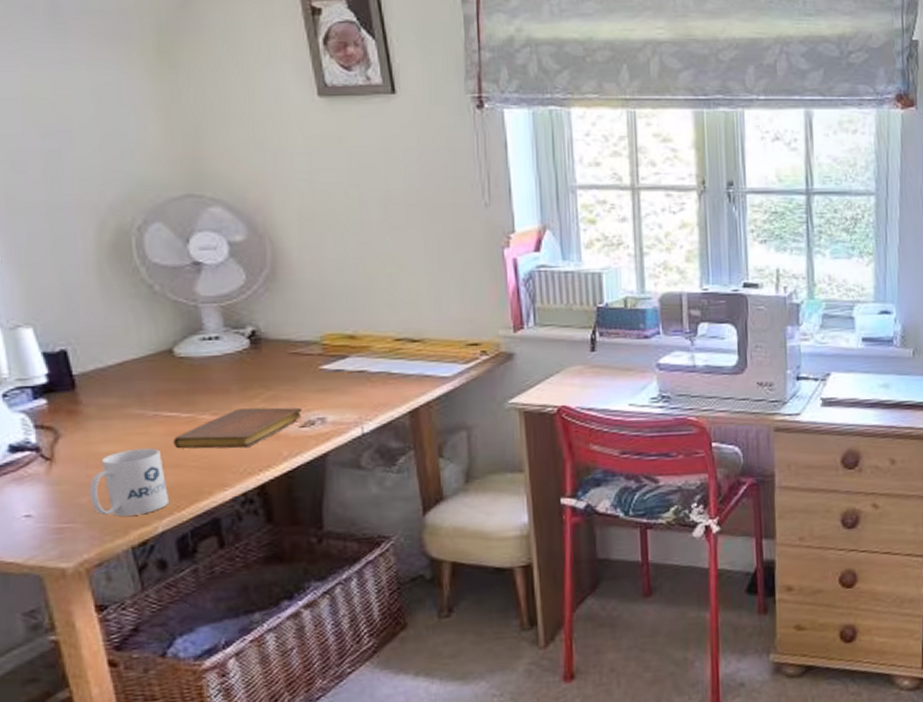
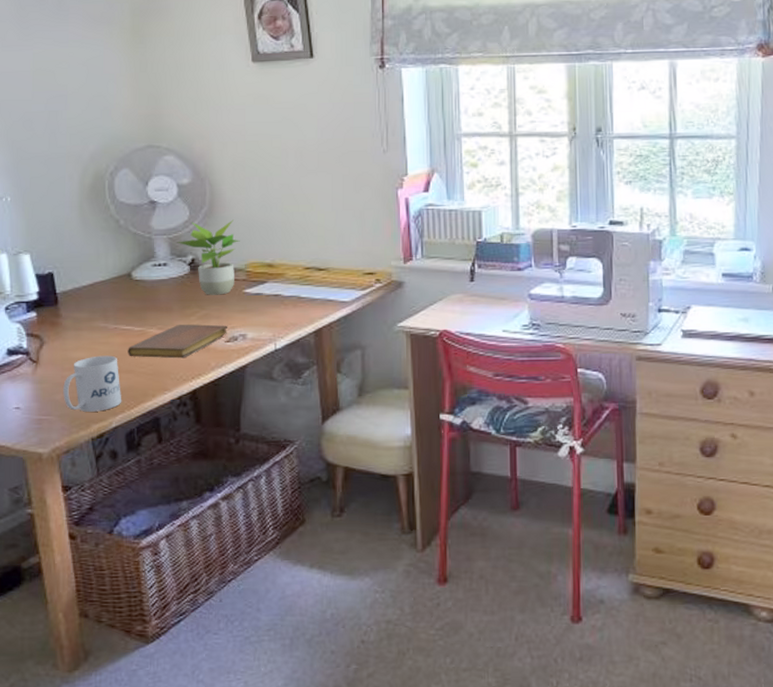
potted plant: none [231,283,313,373] -> present [177,219,240,295]

